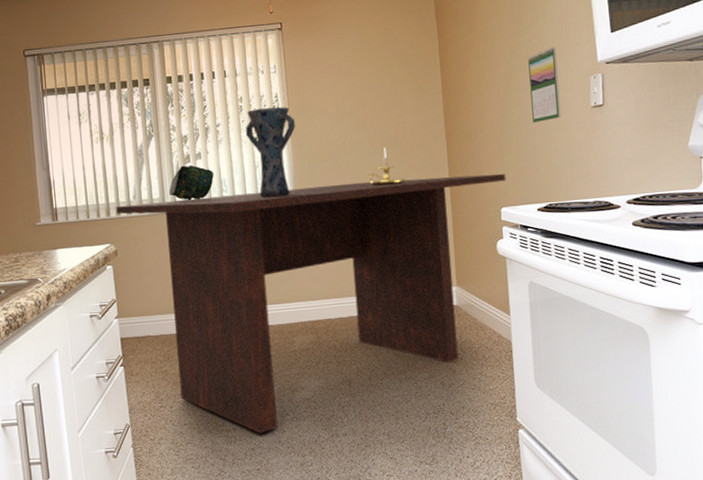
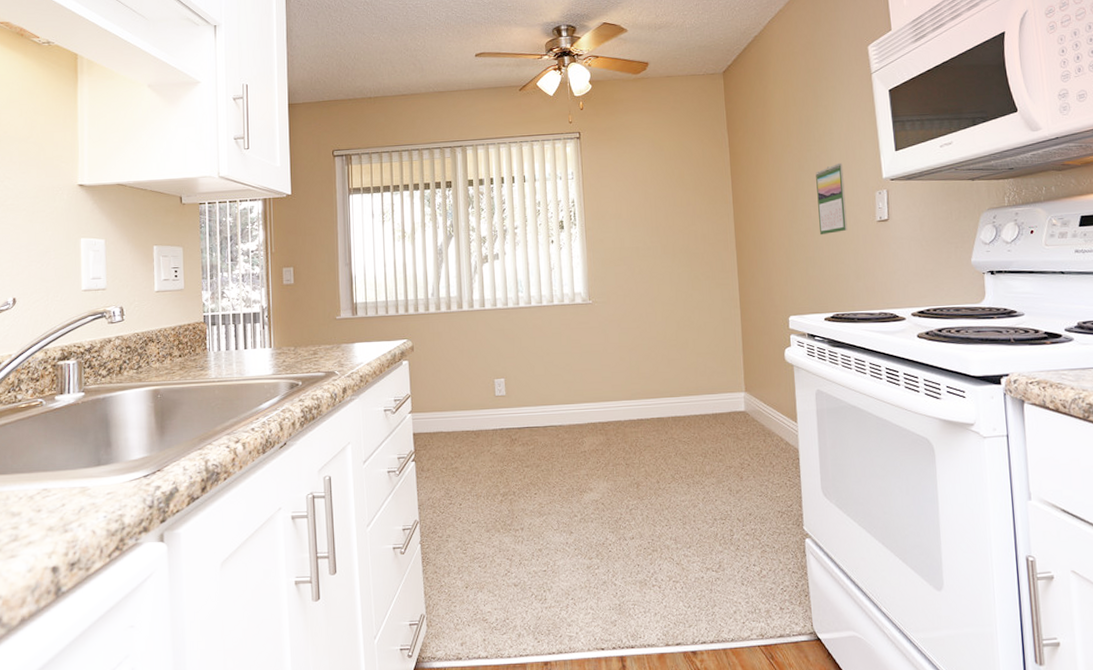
dining table: present [116,173,506,434] -> none [414,283,794,534]
decorative bowl: present [169,164,215,201] -> none [466,265,511,300]
vase: present [245,107,296,198] -> none [542,211,591,299]
candle holder: present [367,147,406,186] -> none [659,254,696,291]

